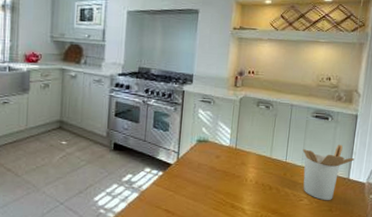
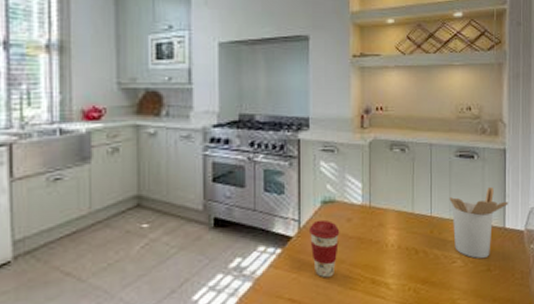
coffee cup: none [185,154,210,198] -> present [308,219,340,278]

